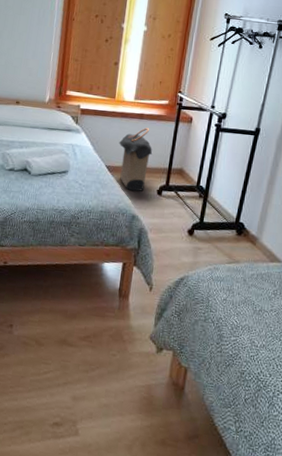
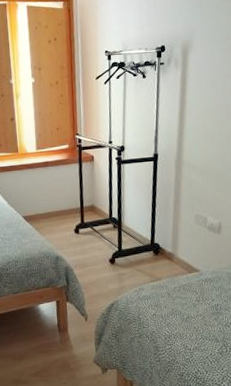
laundry hamper: present [119,128,153,192] -> none [30,174,64,235]

